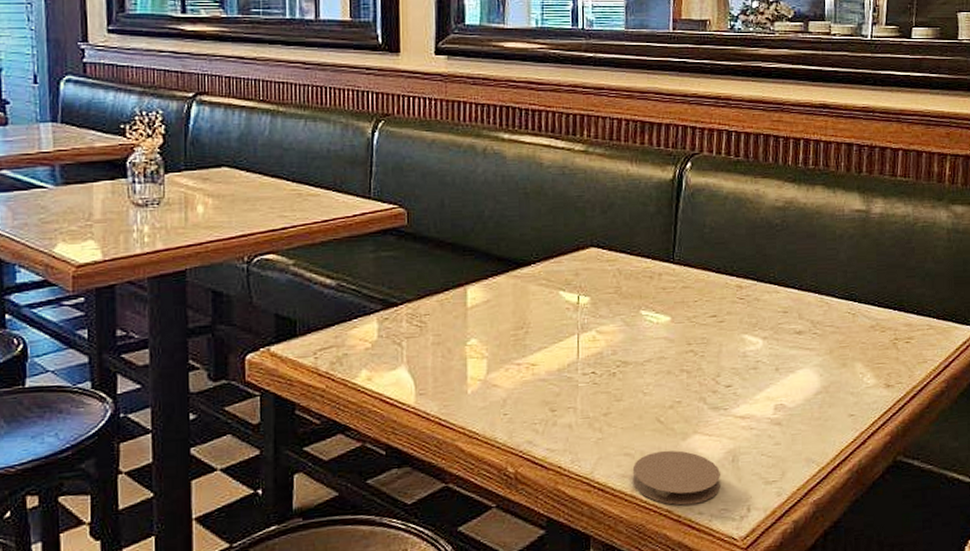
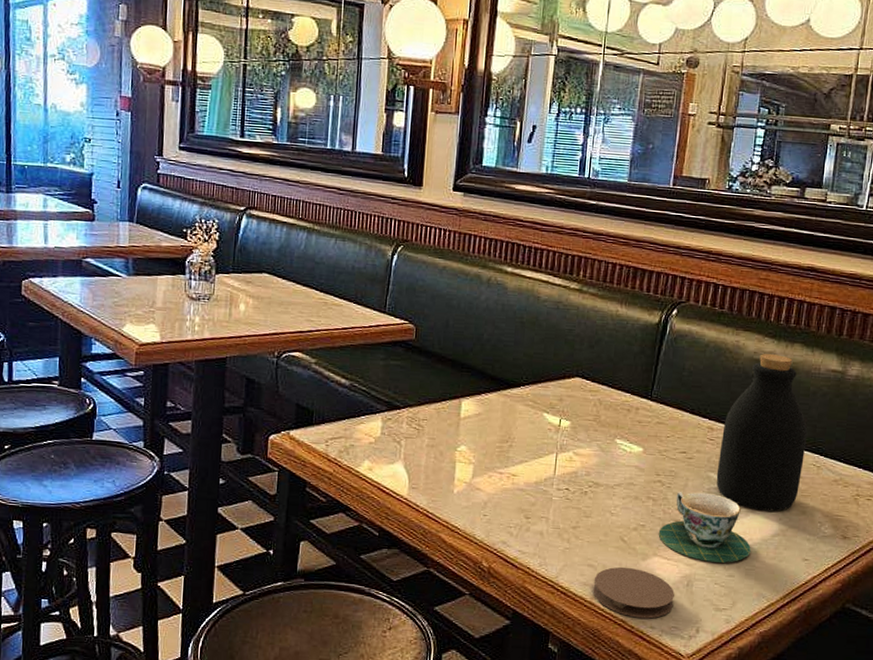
teacup: none [696,356,795,432] -> present [658,491,751,563]
bottle: none [750,200,839,369] -> present [716,354,808,512]

